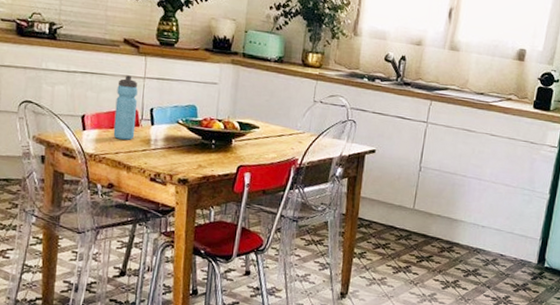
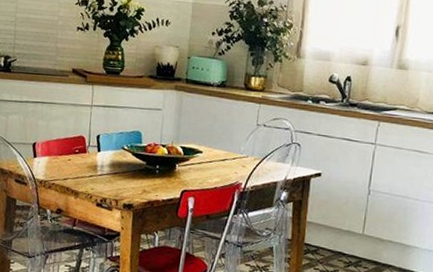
water bottle: present [113,75,138,140] -> none [62,103,86,166]

